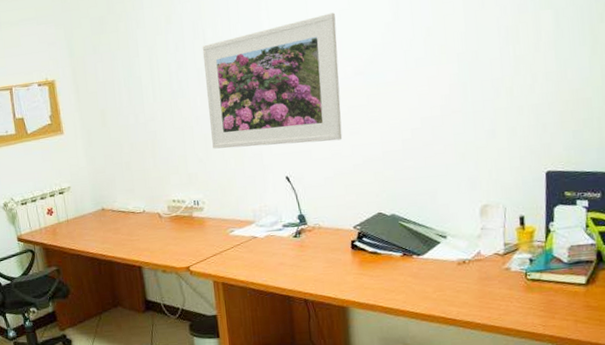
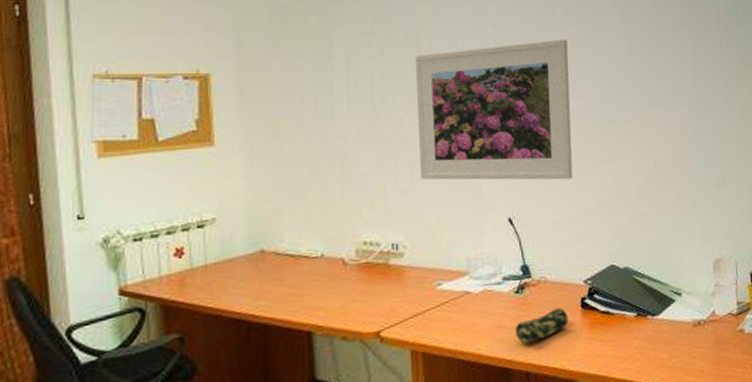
pencil case: none [294,248,340,277] -> present [515,307,569,344]

